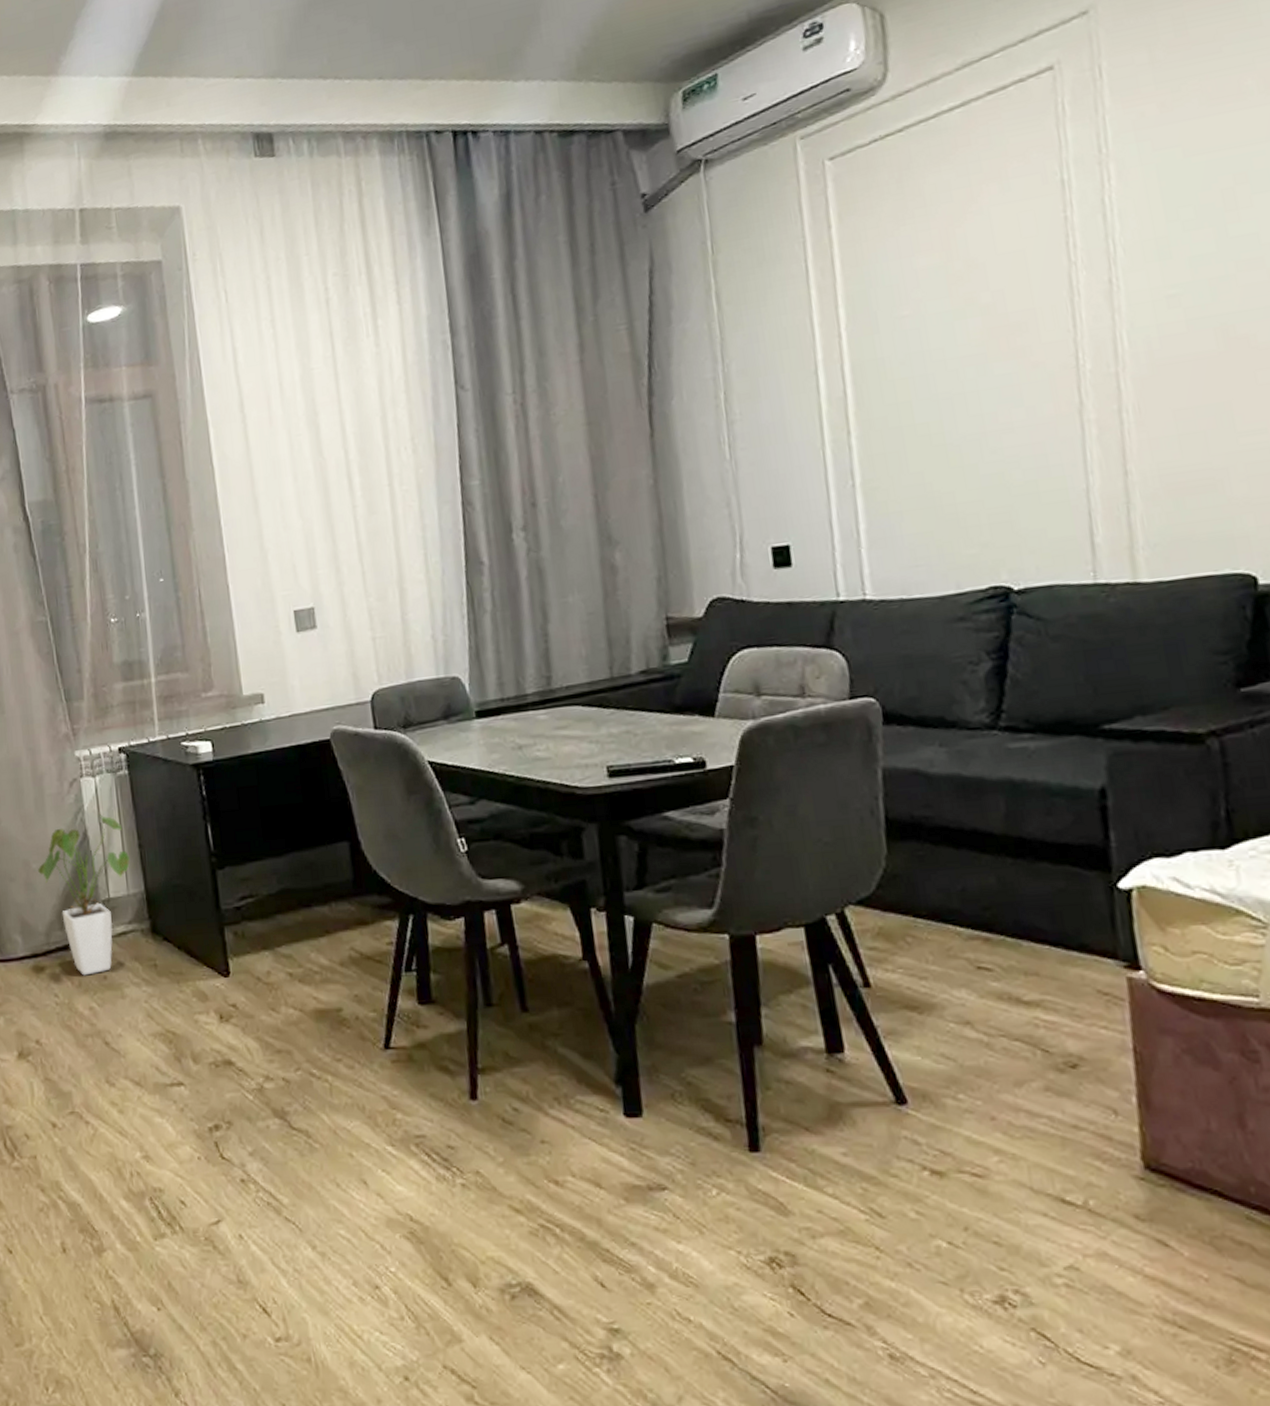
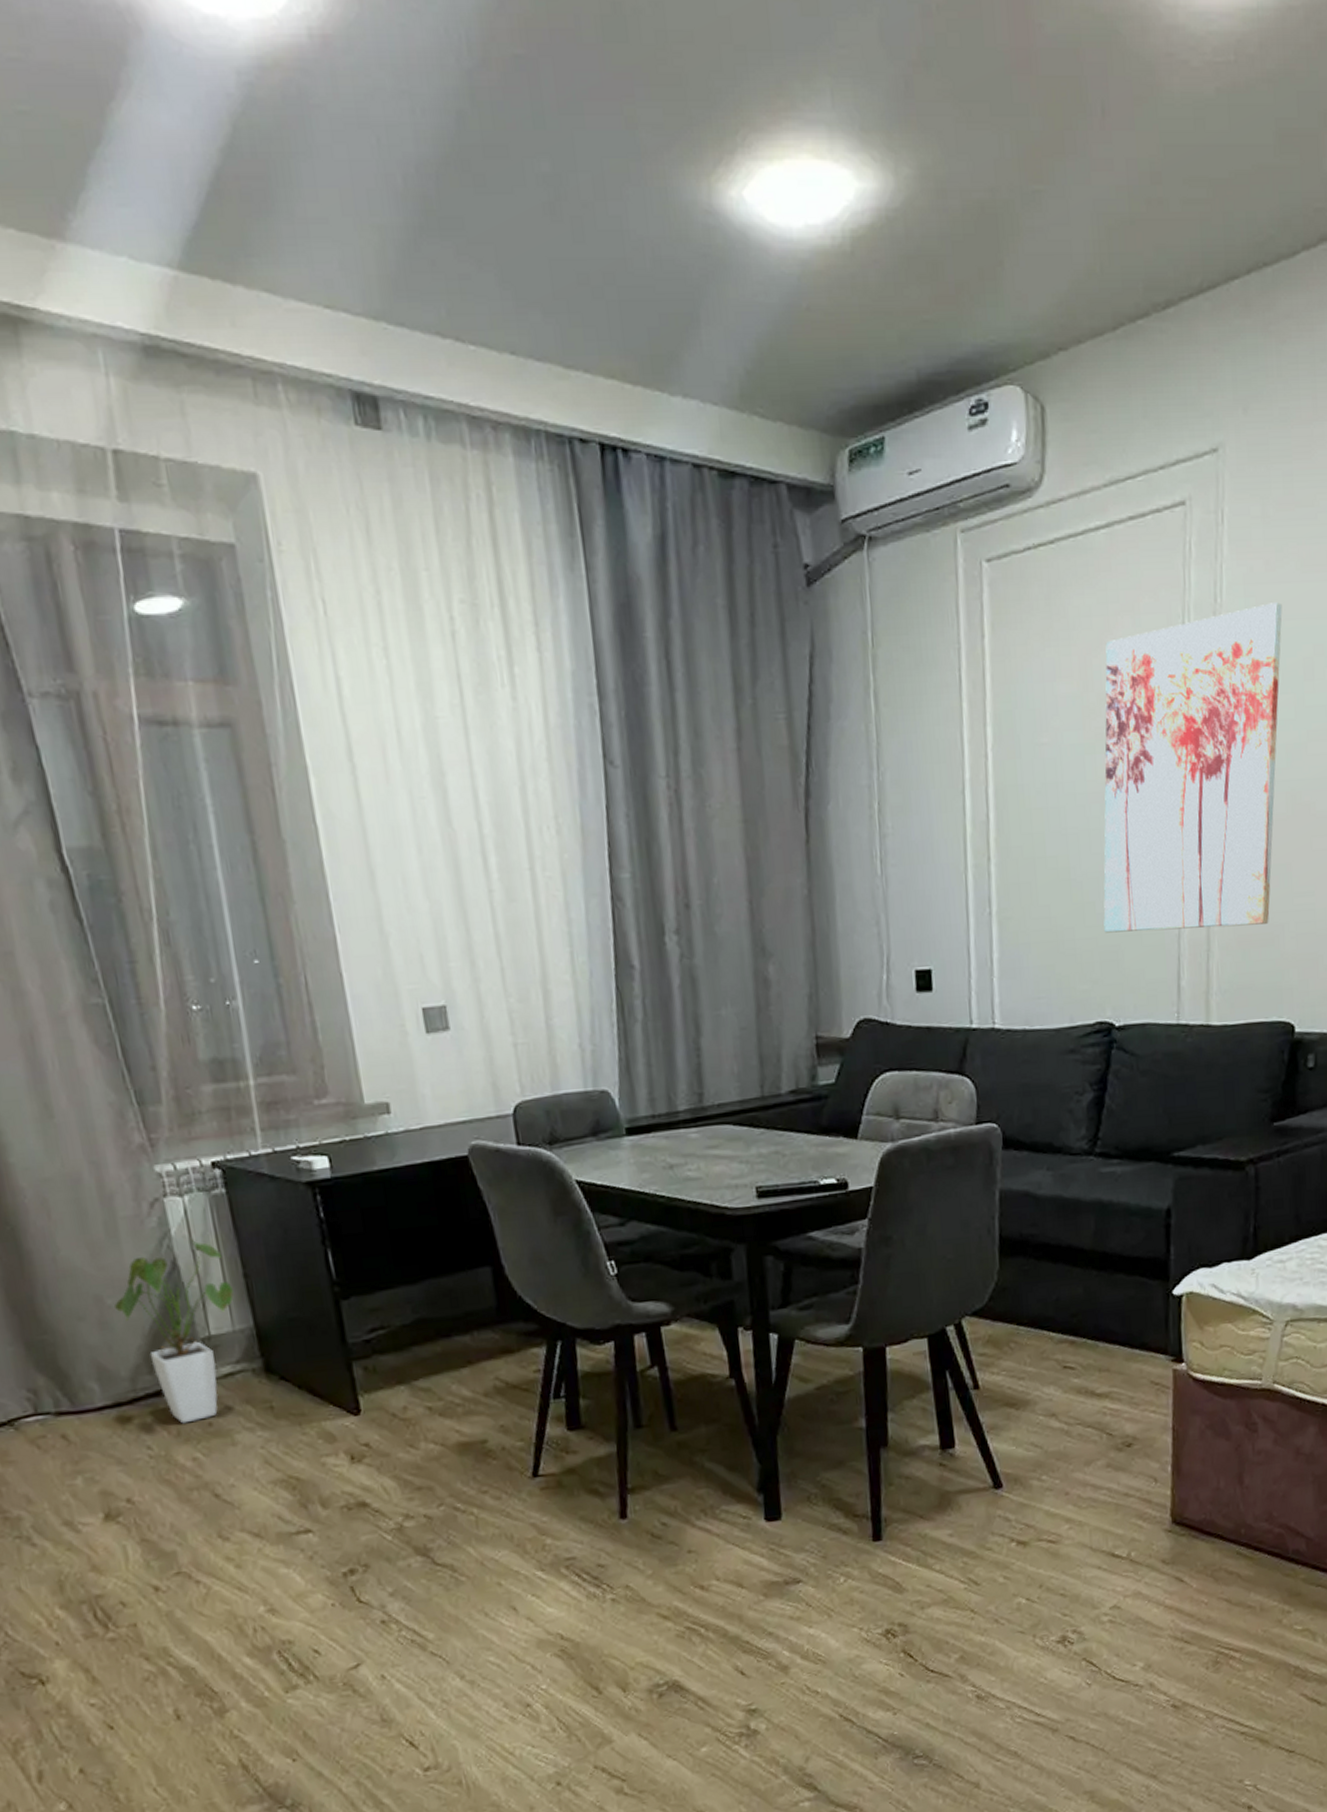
wall art: none [969,140,1207,494] -> present [1103,602,1282,933]

